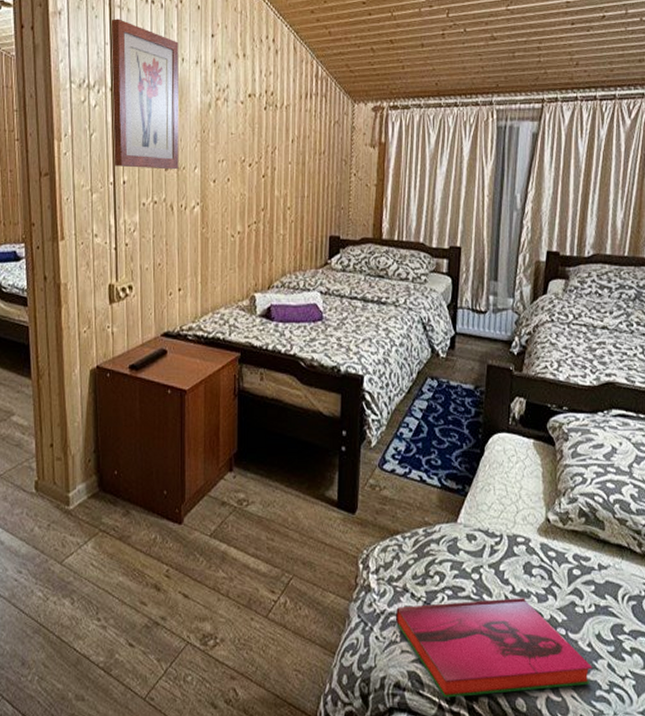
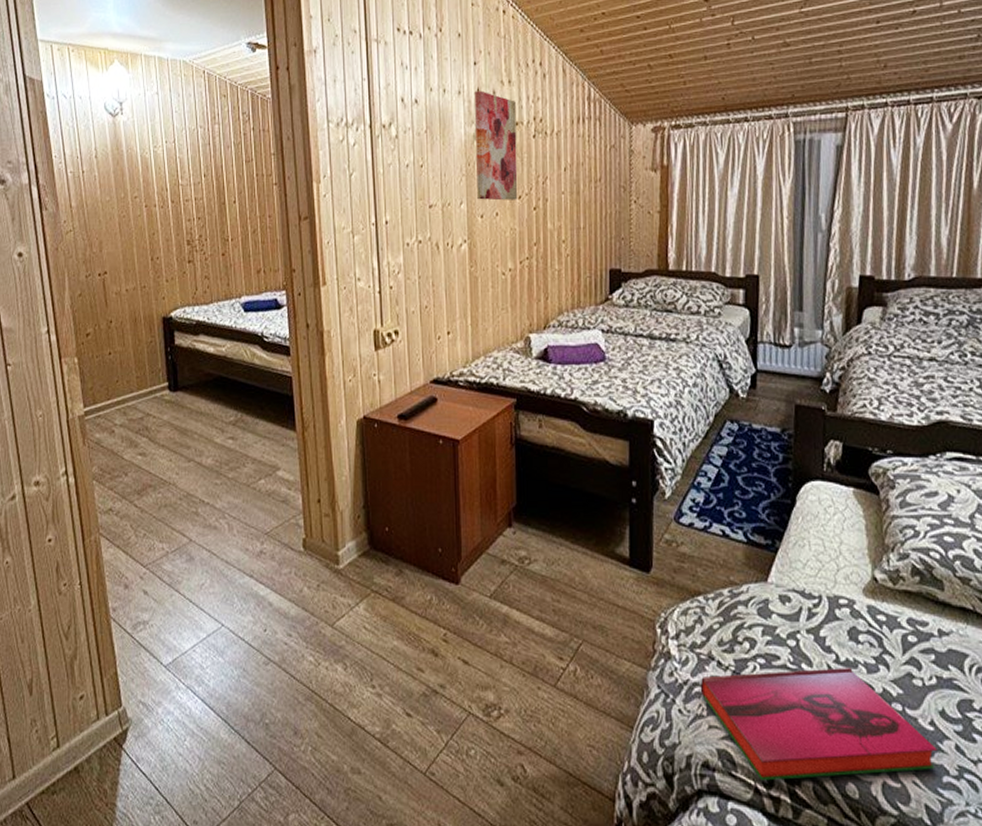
wall art: present [111,18,179,170] -> none [368,53,444,207]
wall art: none [211,62,249,167] -> present [475,90,518,201]

